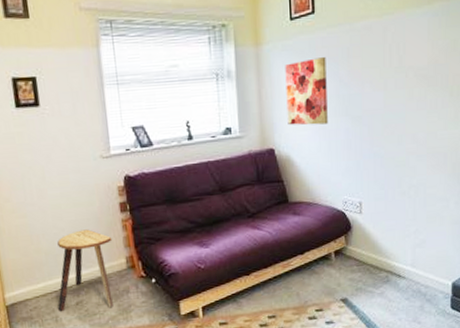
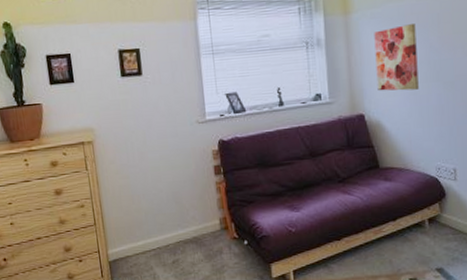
stool: present [57,229,113,311] -> none [156,191,207,269]

